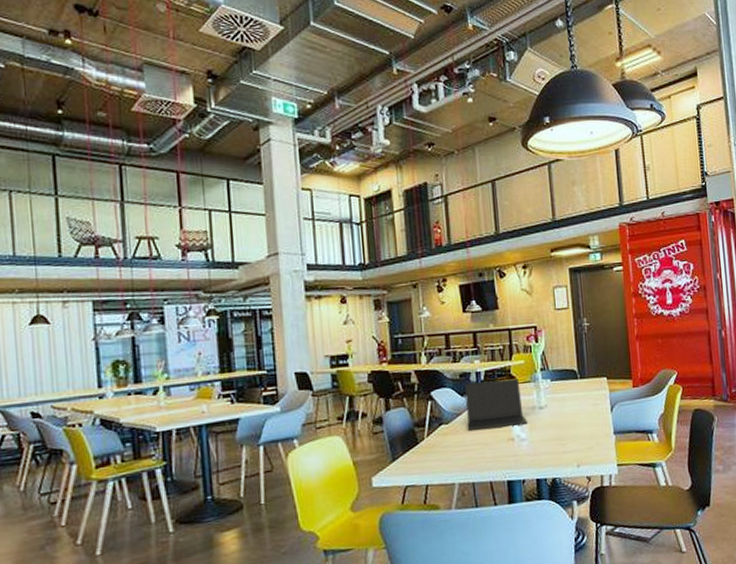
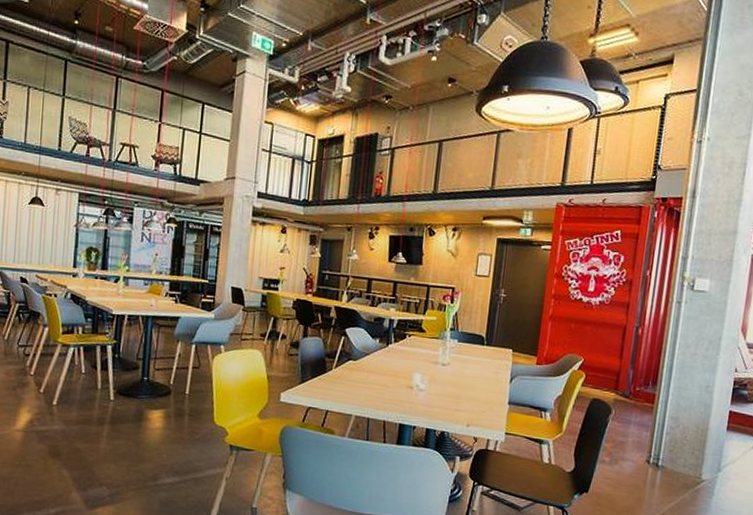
laptop: present [465,378,527,432] -> none [372,328,429,378]

